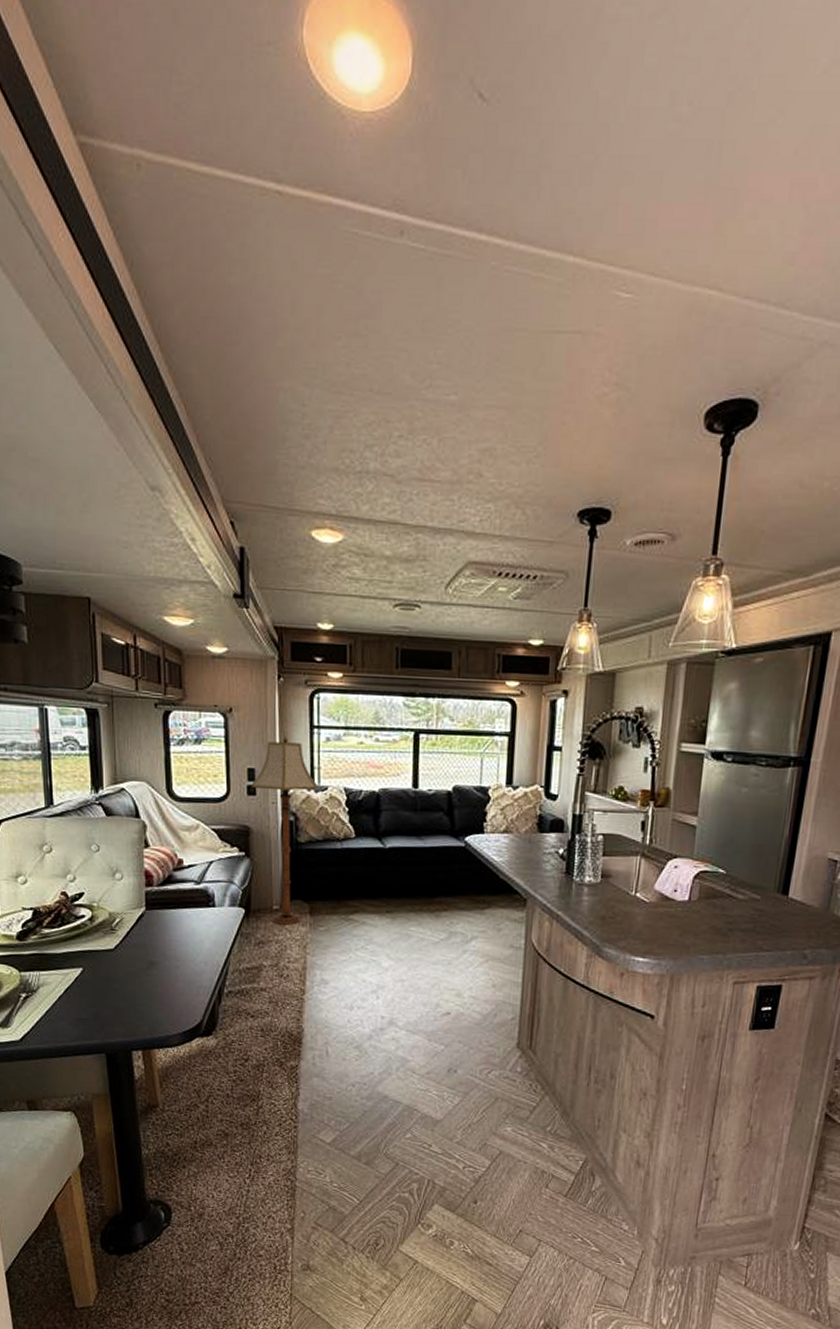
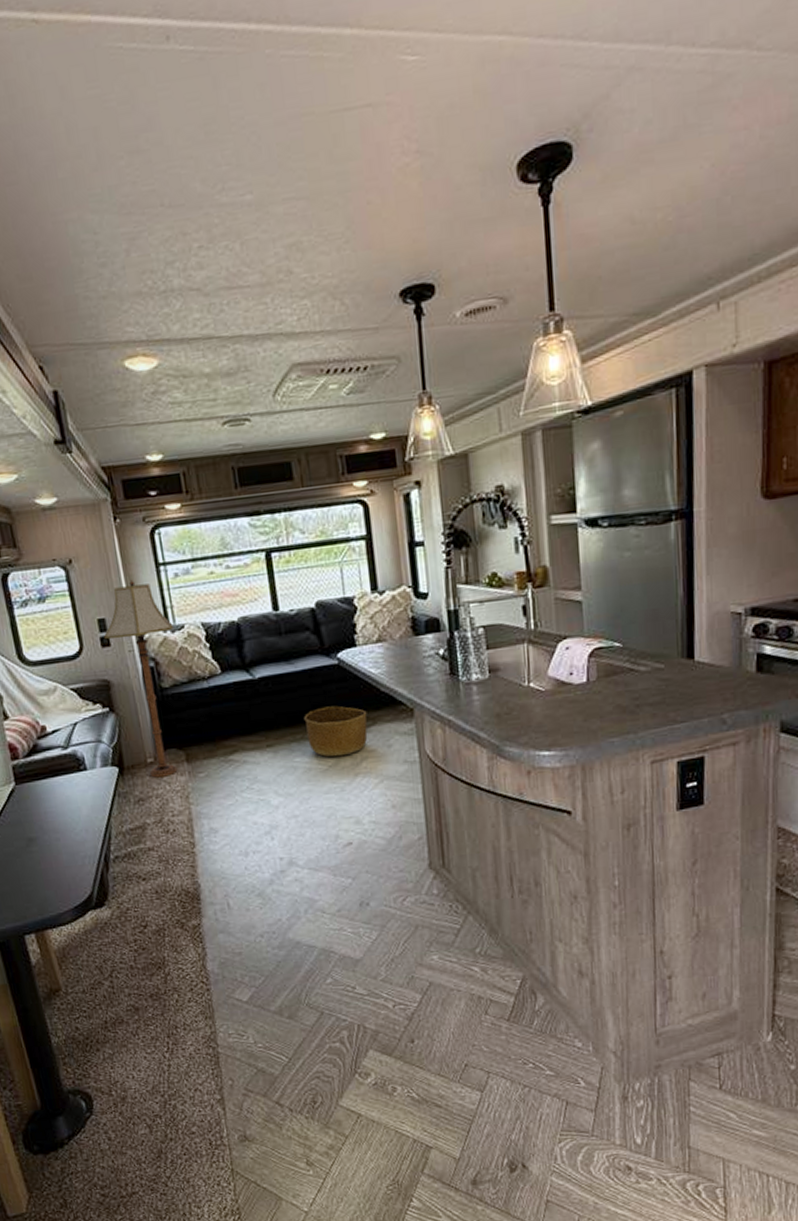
basket: none [425,884,484,933] -> present [304,706,368,757]

